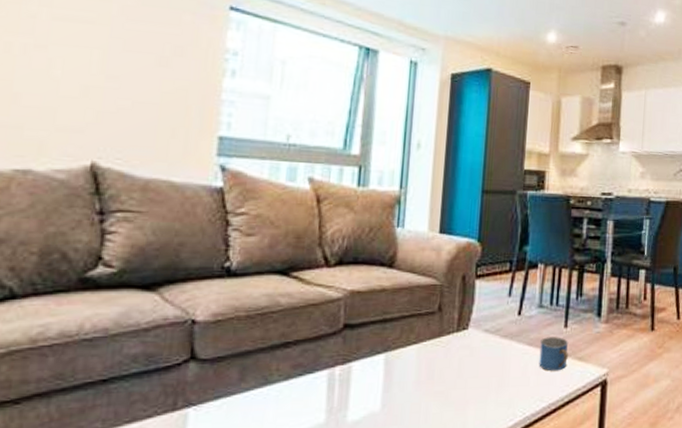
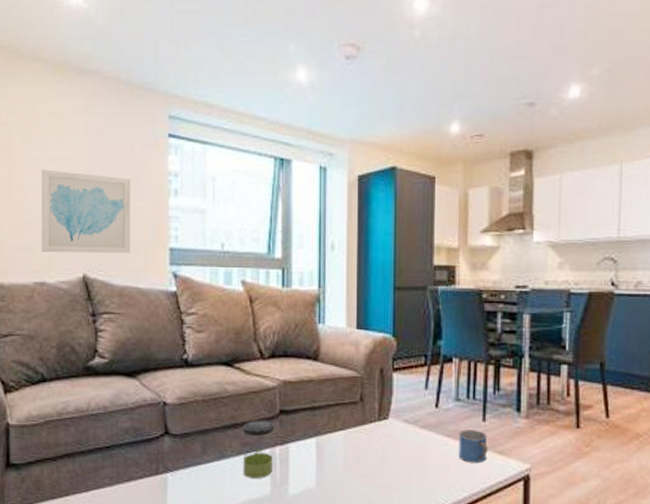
wall art: none [30,29,173,140] -> present [41,169,131,254]
jar: none [291,336,336,406] -> present [243,420,275,478]

